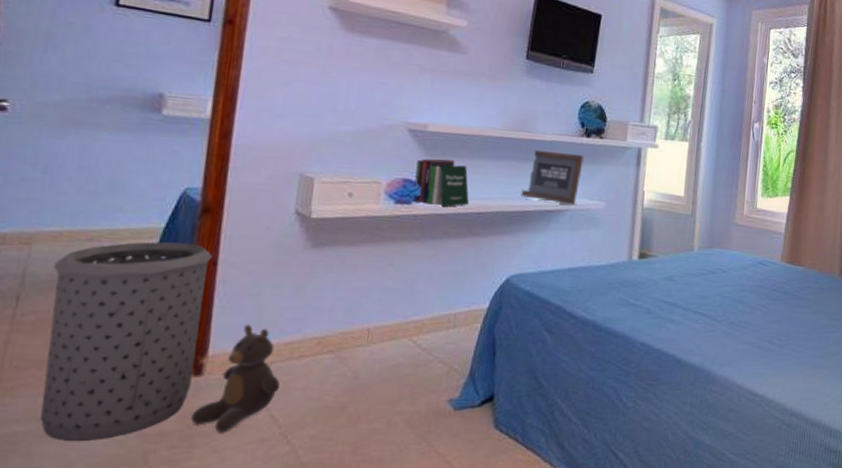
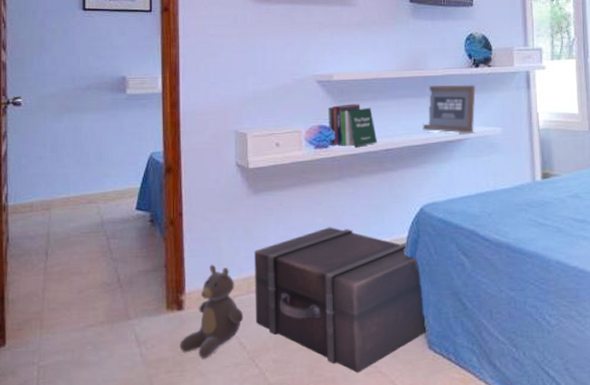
laundry basket: present [40,241,212,441] -> none [67,198,178,368]
suitcase: none [295,291,497,452] -> present [254,227,427,373]

